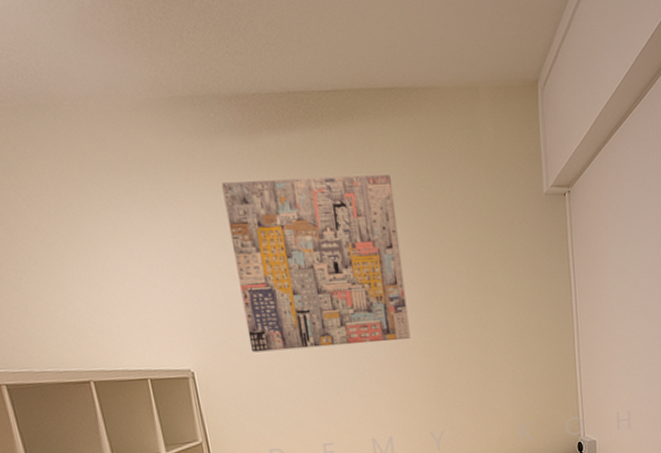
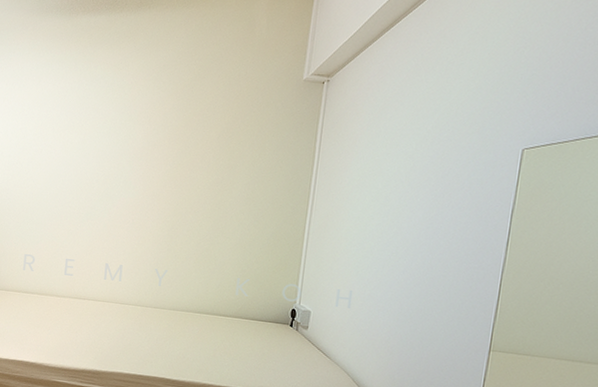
wall art: present [222,173,411,353] -> none [30,48,170,186]

